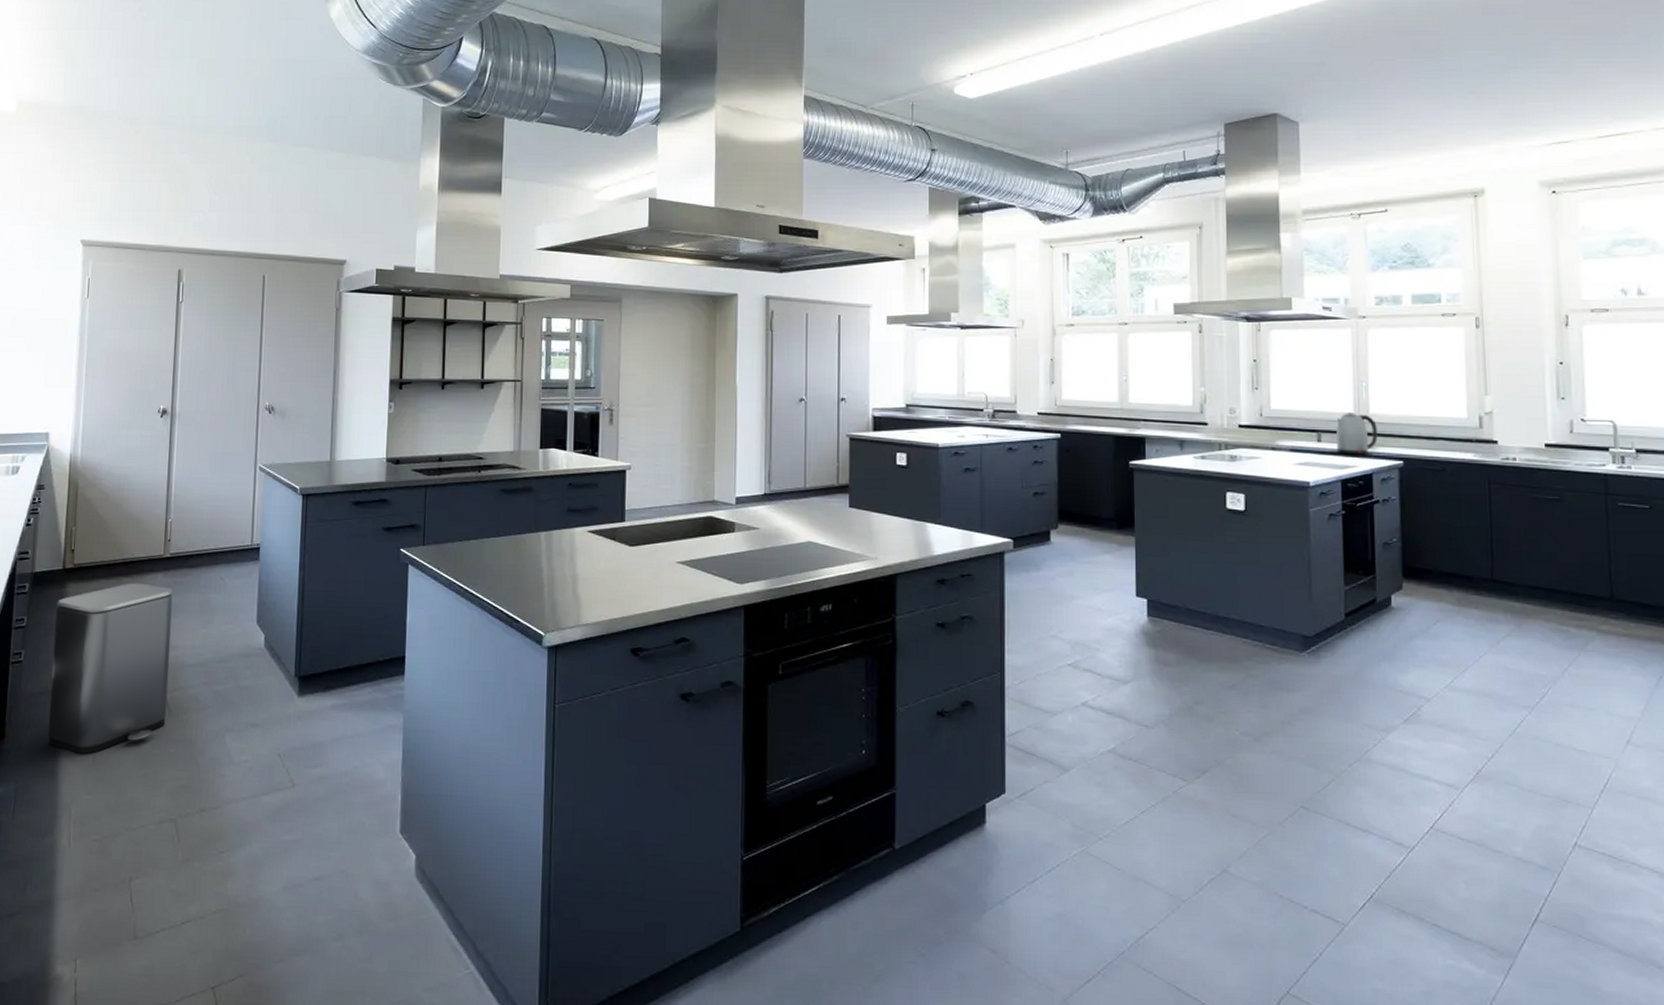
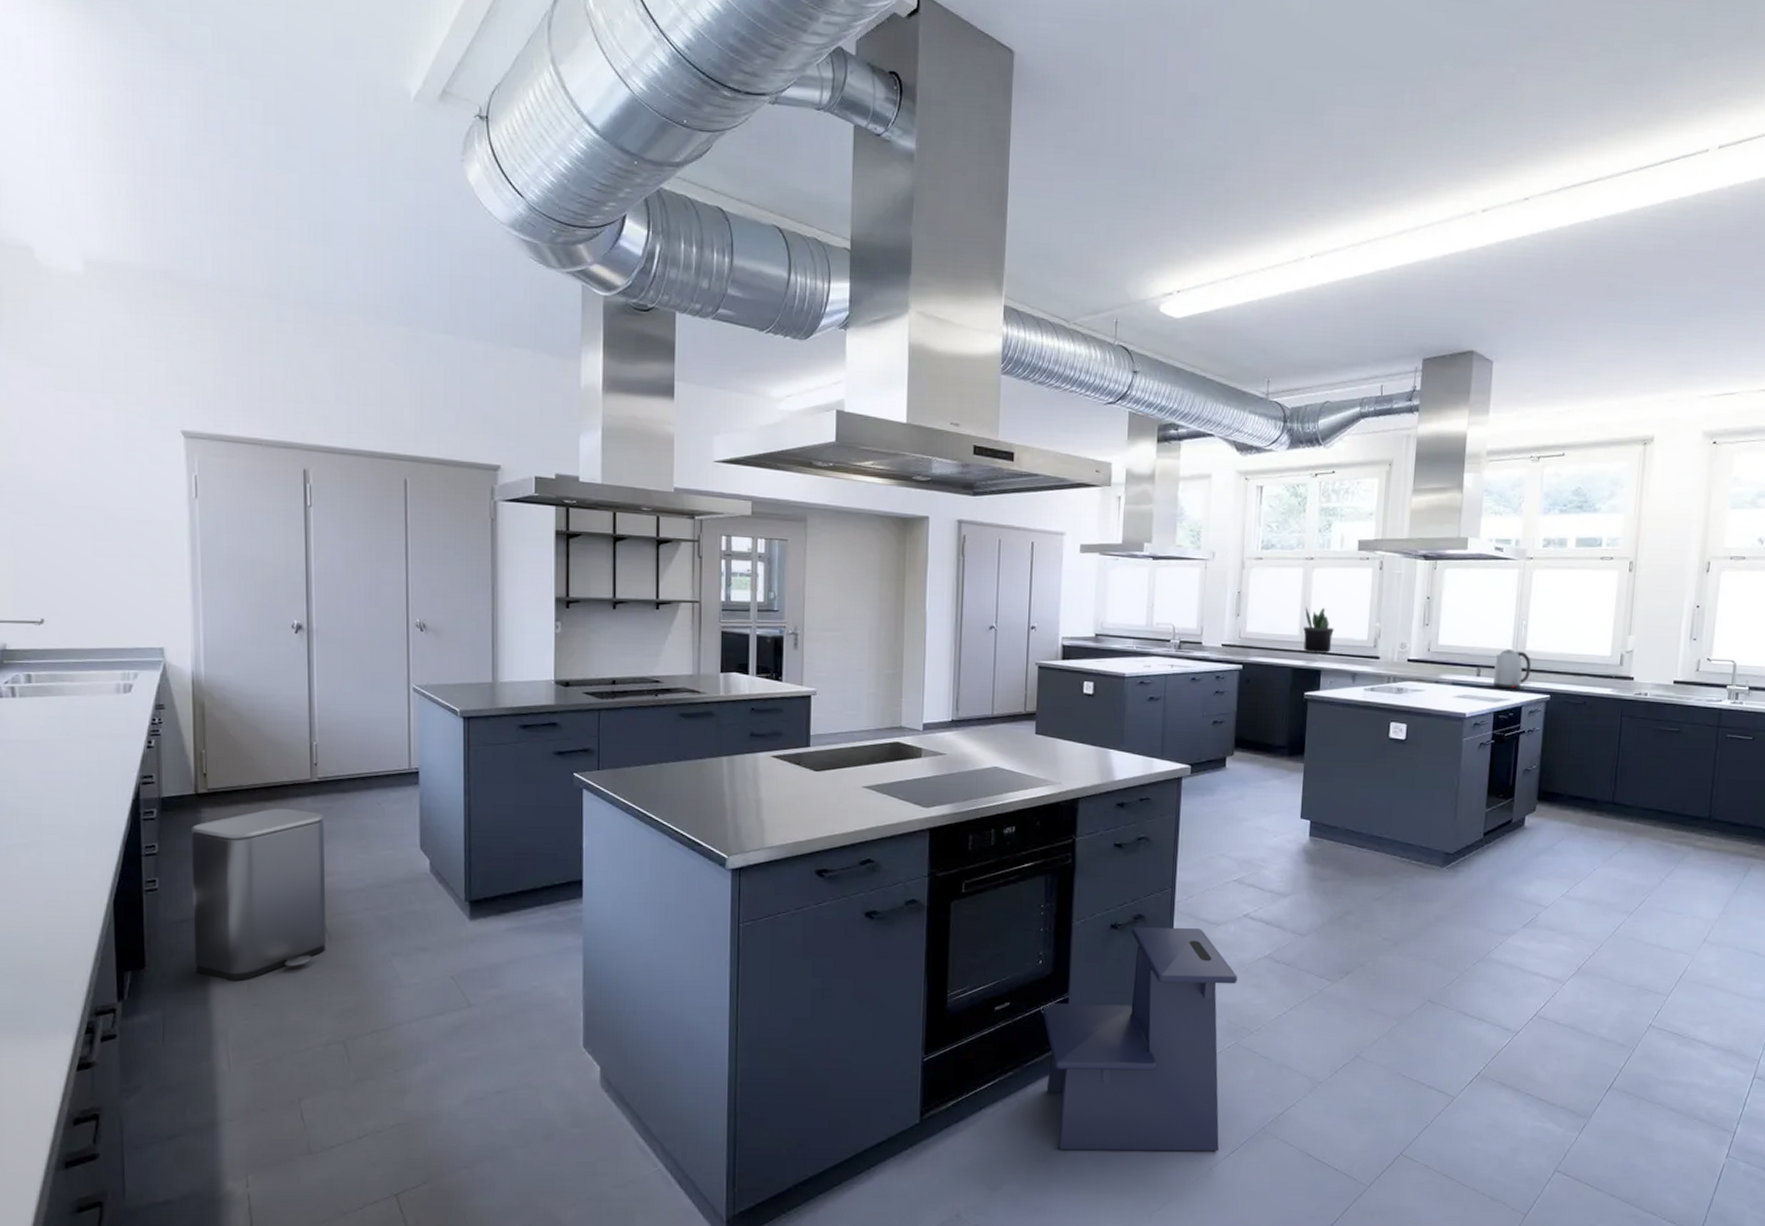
step stool: none [866,715,1081,980] -> present [1041,927,1238,1152]
planter: none [1122,372,1156,421] -> present [1303,606,1334,654]

